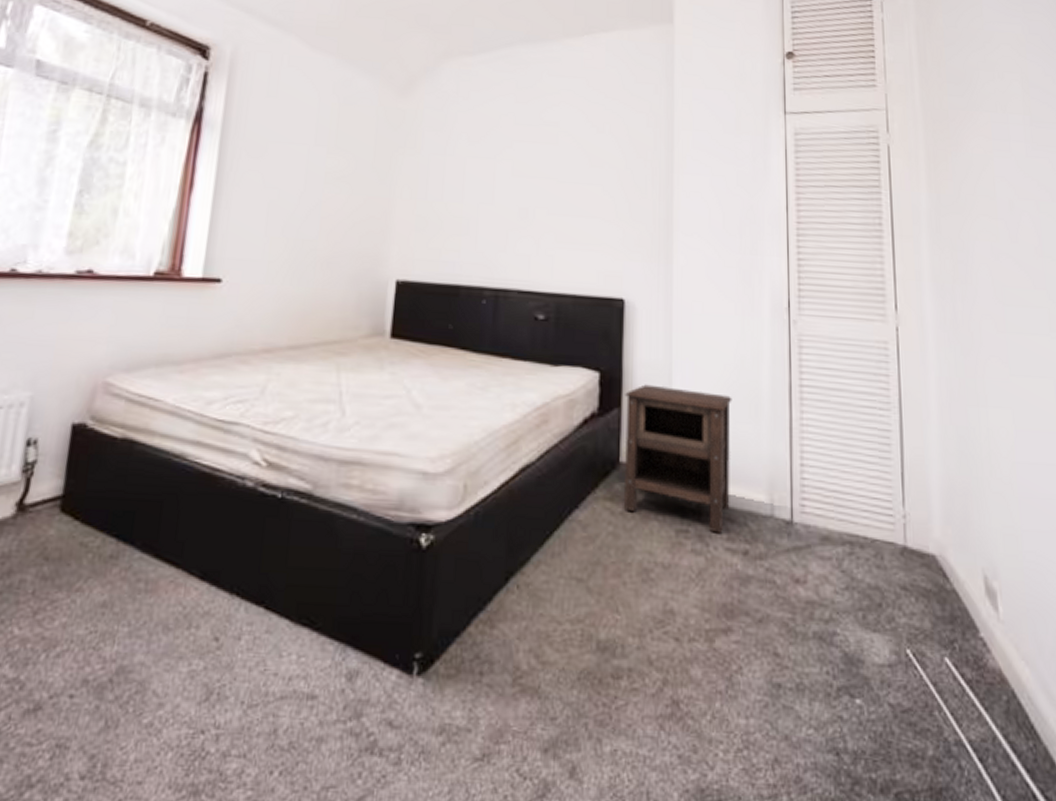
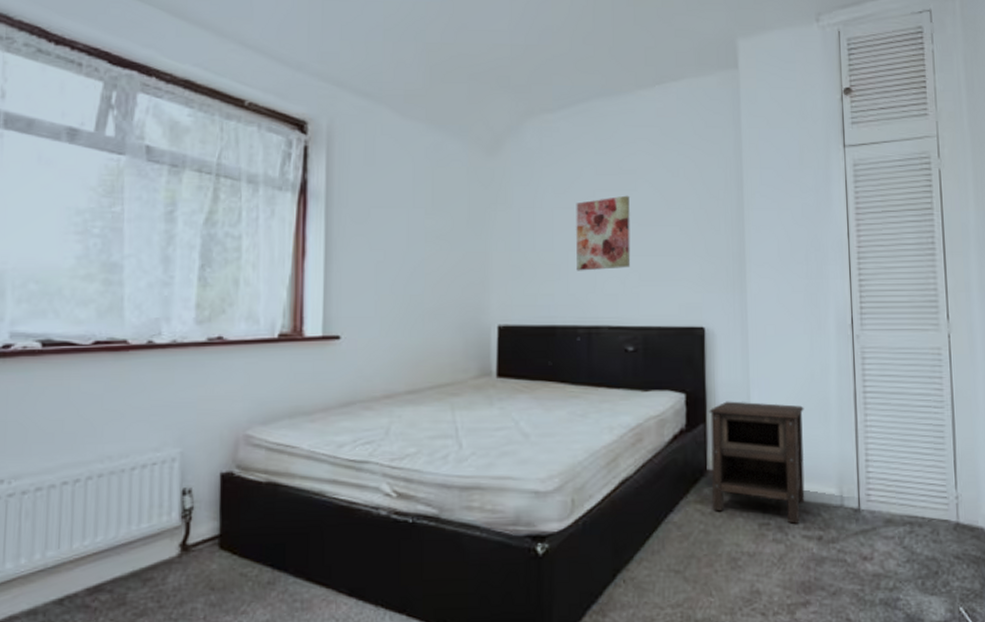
wall art: none [487,148,550,228] -> present [576,195,631,271]

